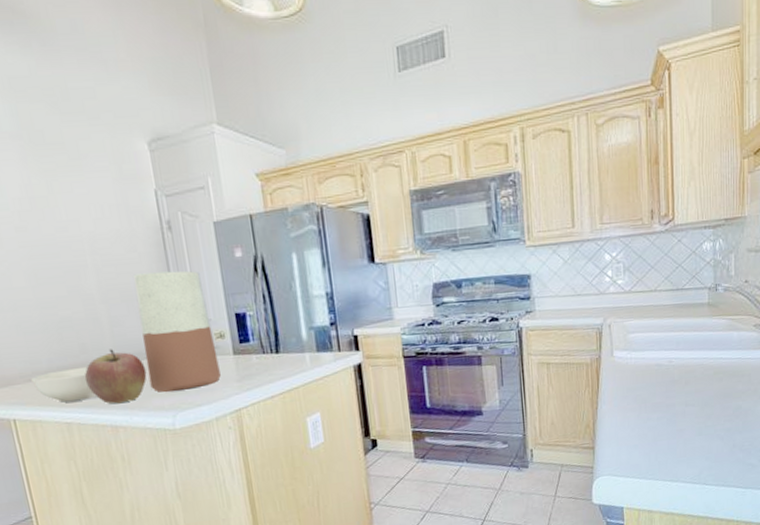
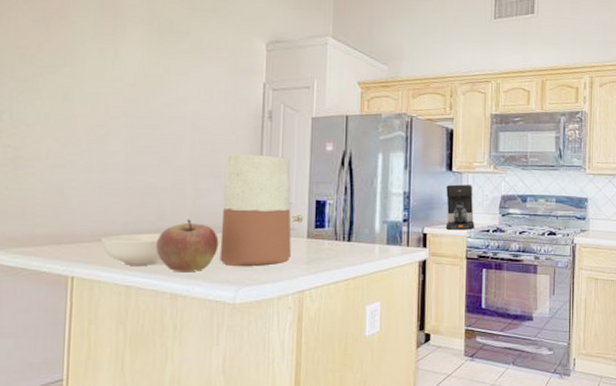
coffee maker: none [371,276,408,329] -> present [446,184,475,230]

